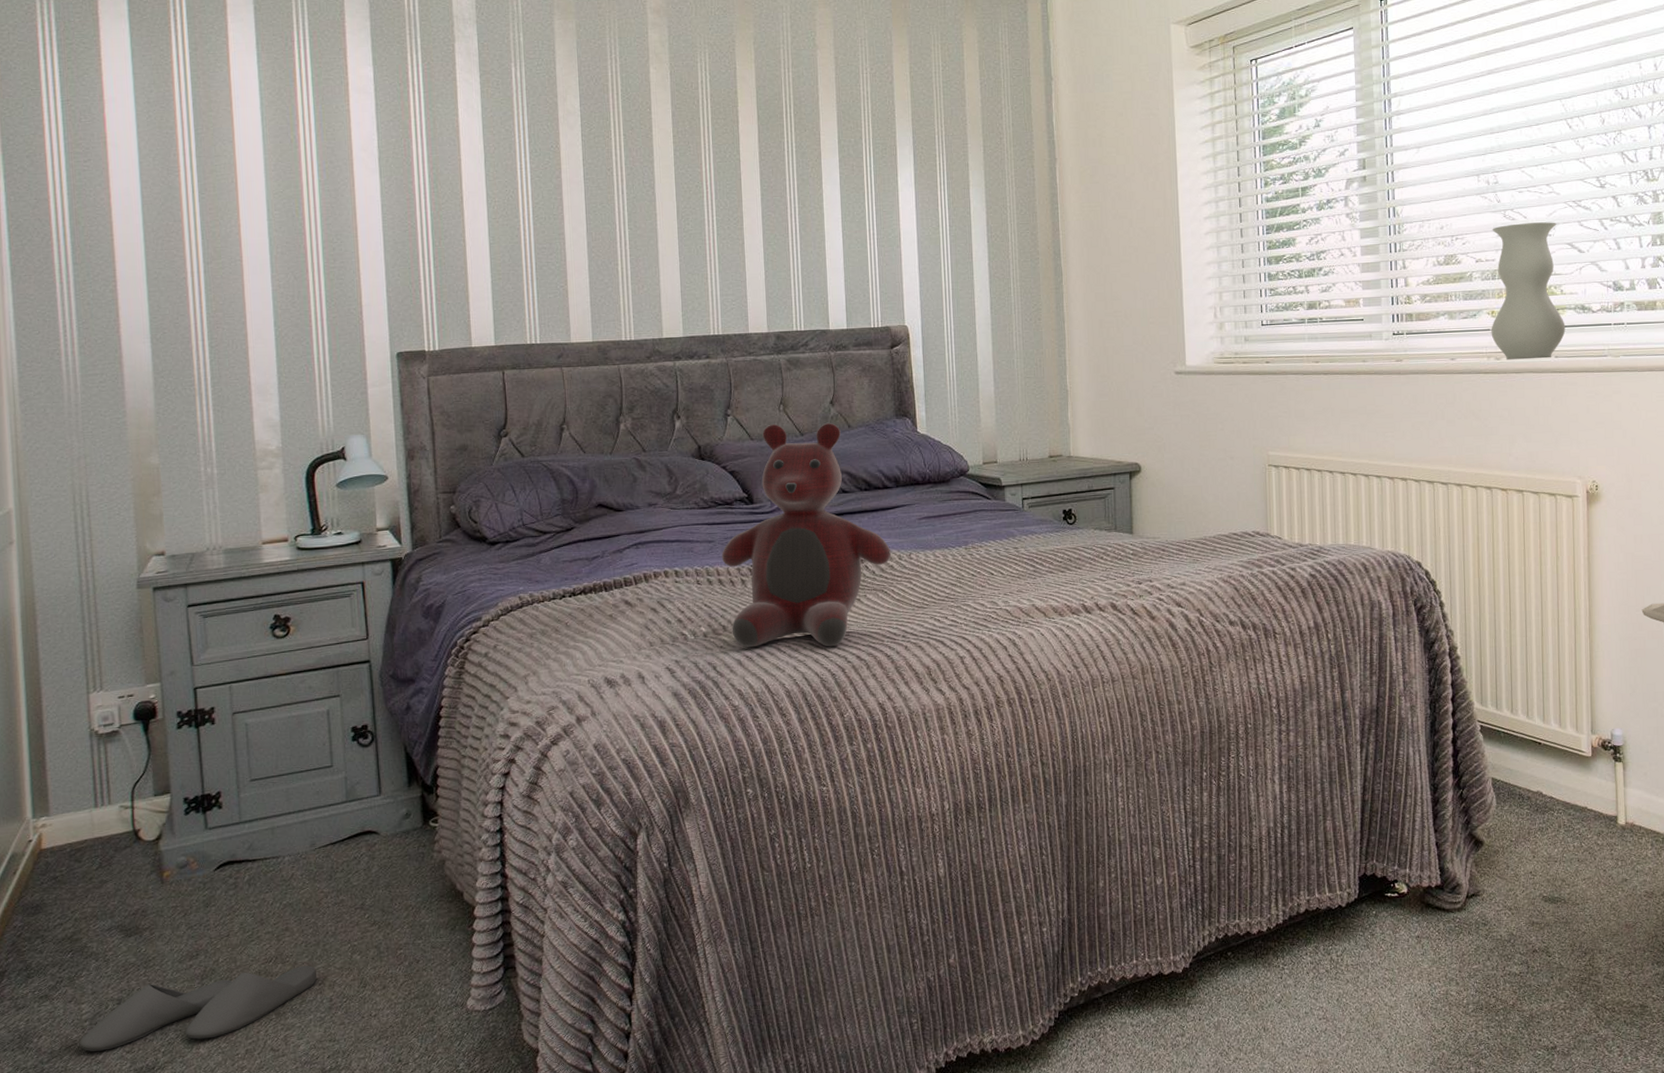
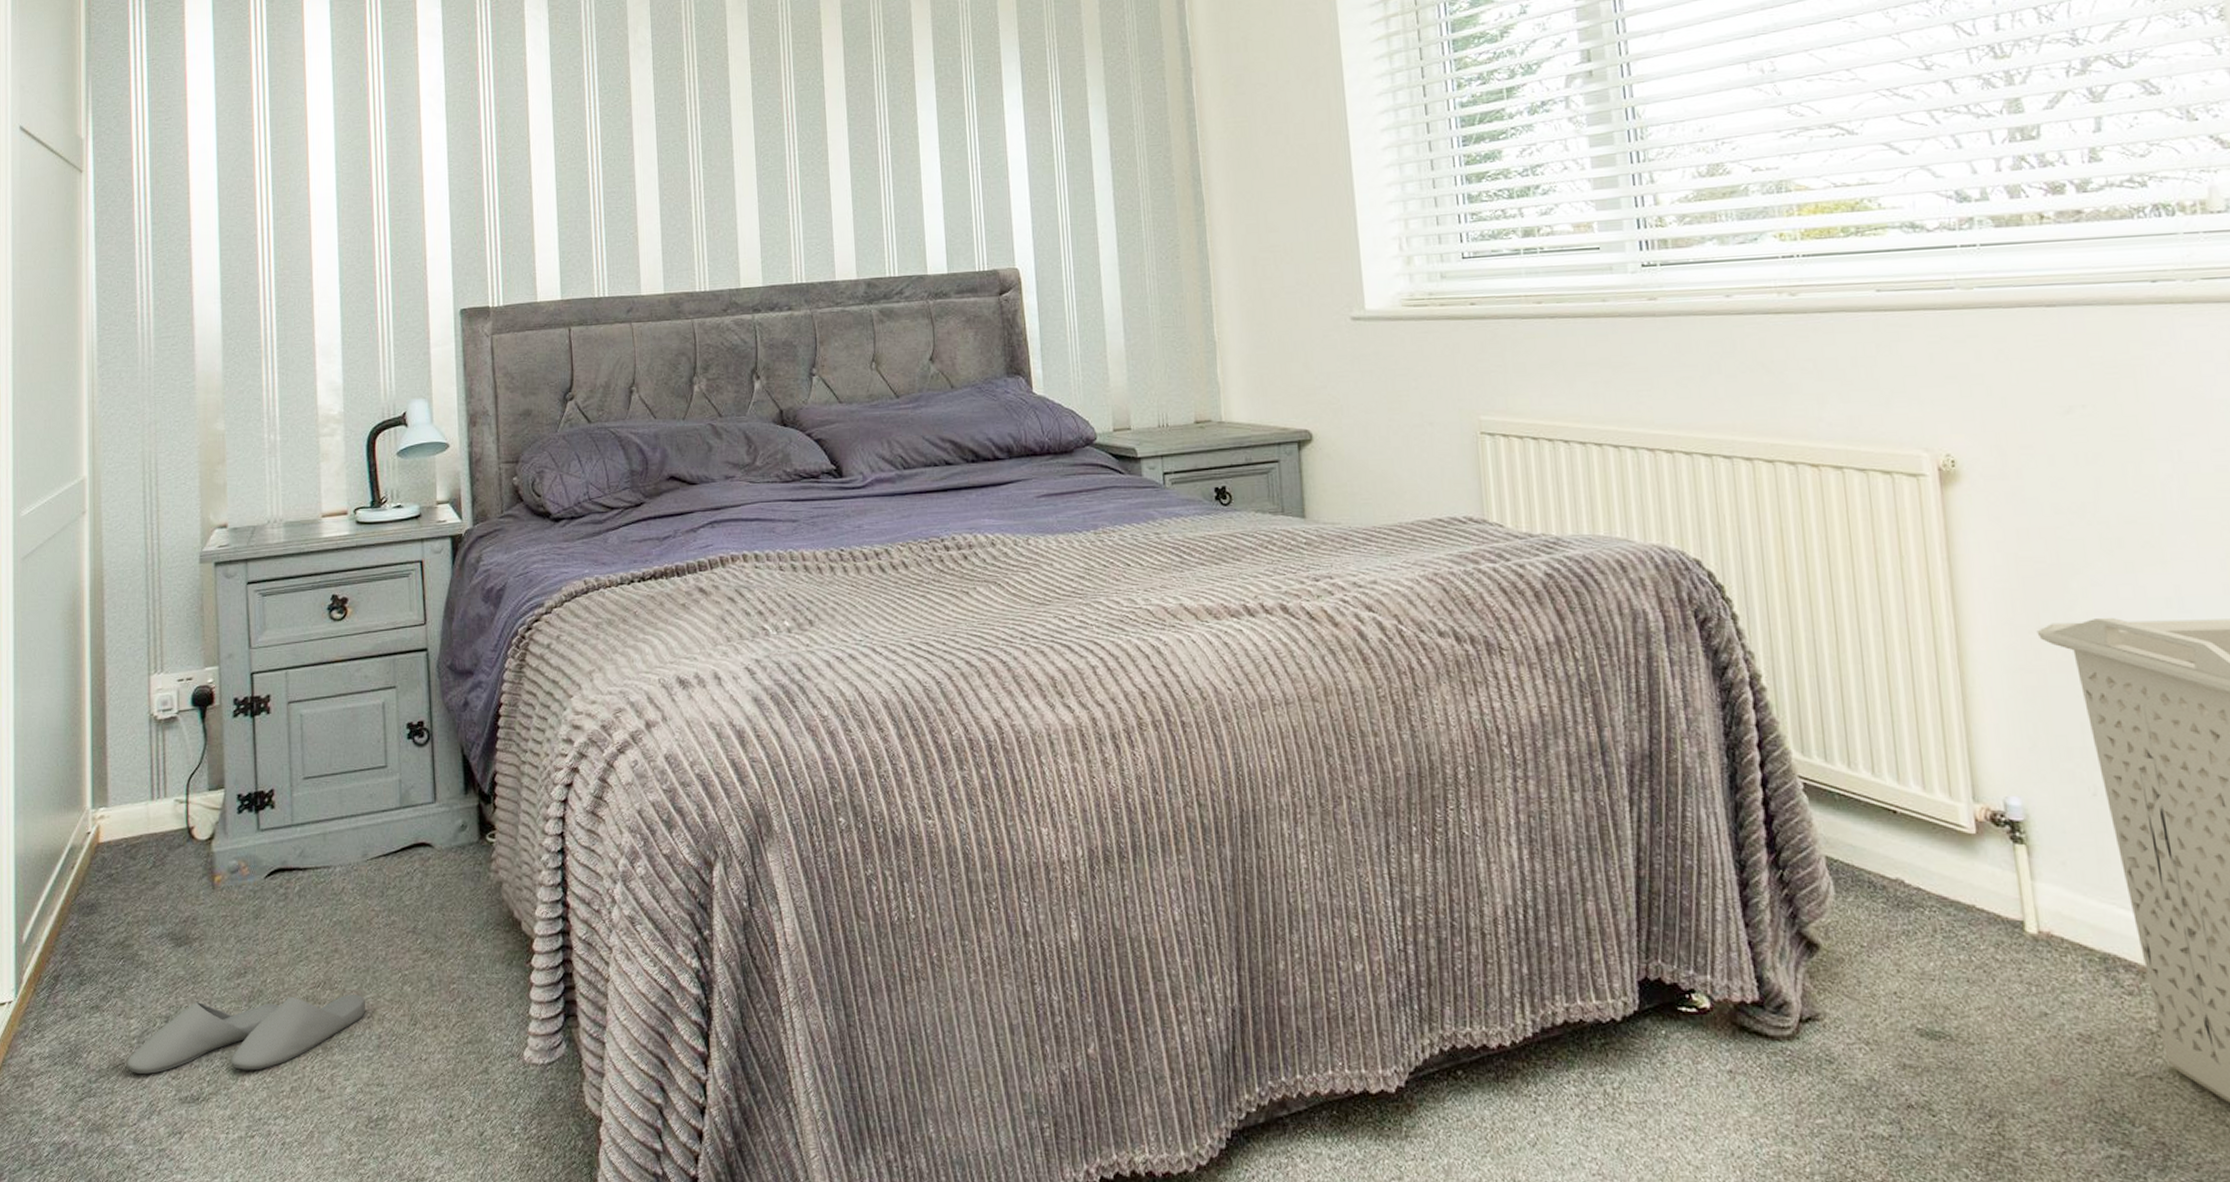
teddy bear: present [721,422,892,647] -> none [806,382,1005,649]
vase: present [1491,222,1566,360] -> none [1772,116,1889,296]

